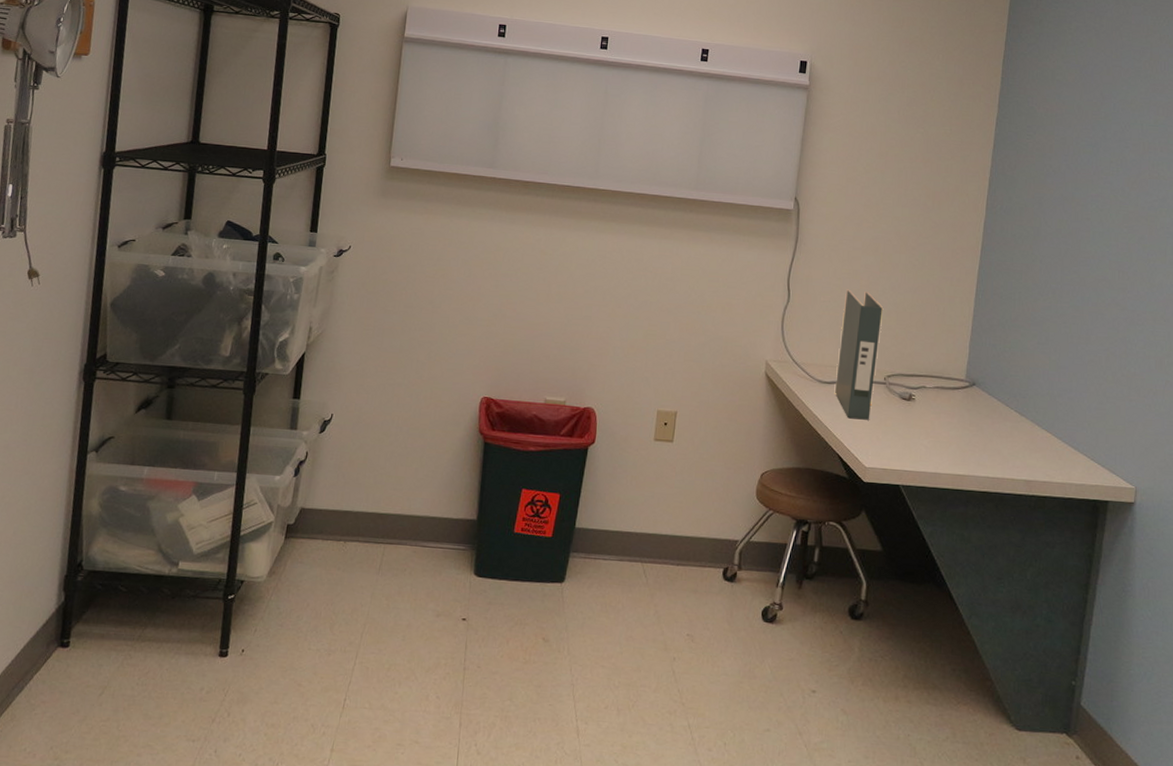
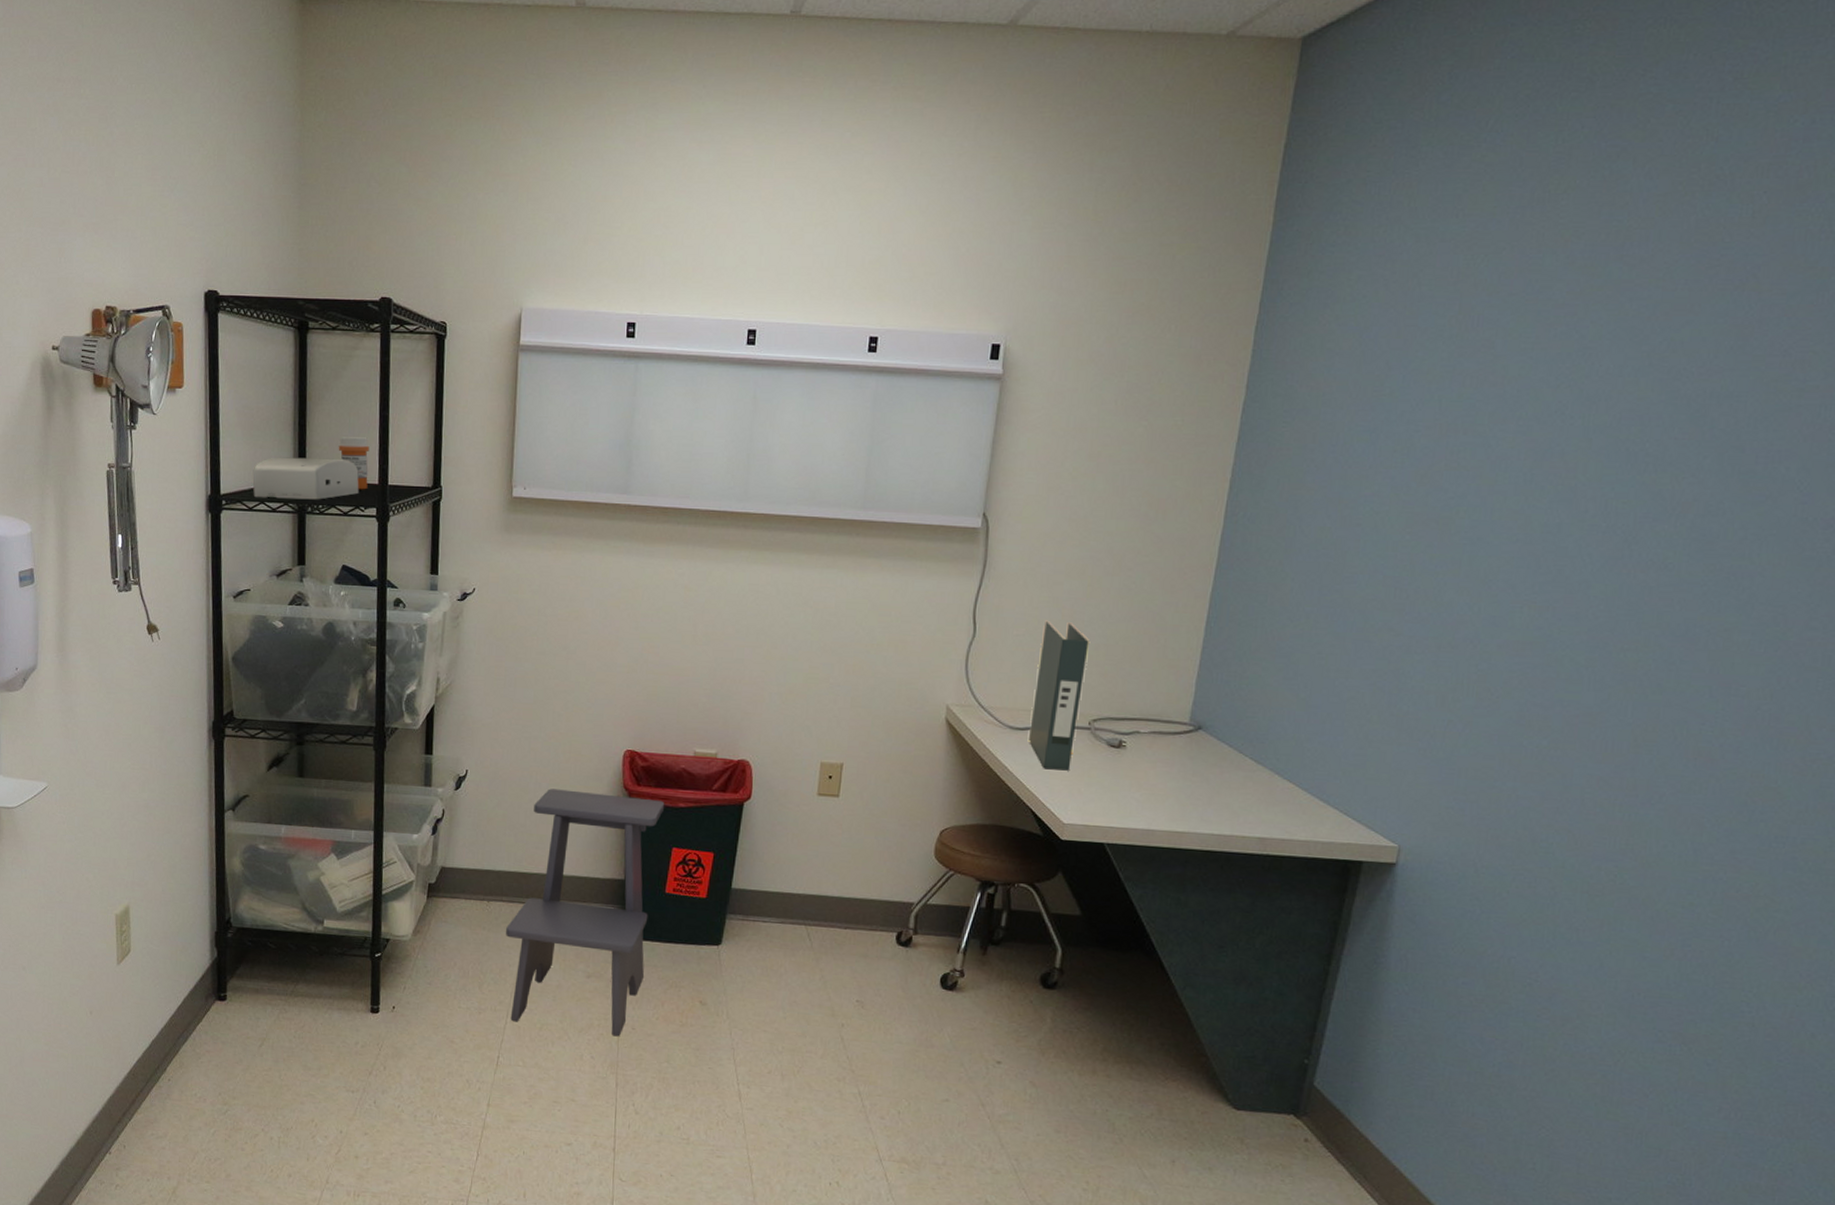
tissue dispenser: none [146,121,249,161] -> present [252,457,359,500]
medicine bottle: none [232,106,262,154] -> present [338,437,370,490]
step stool: none [359,432,517,676] -> present [506,788,665,1037]

